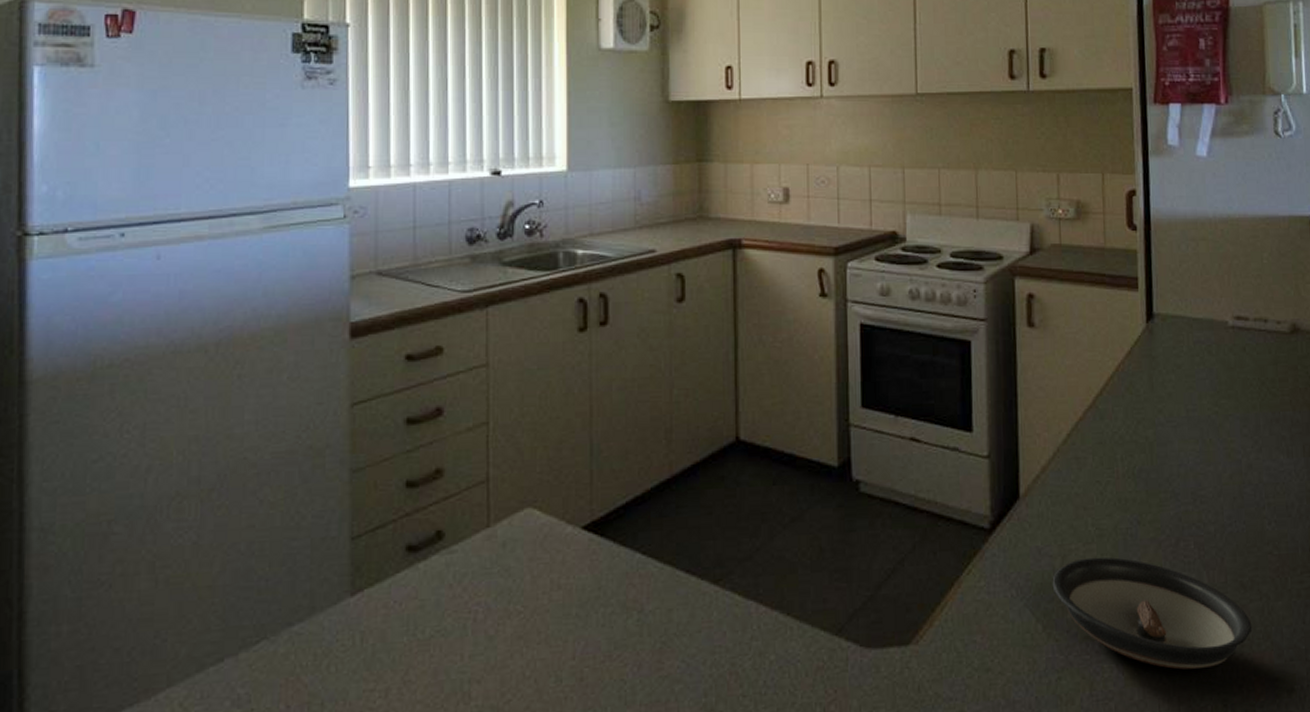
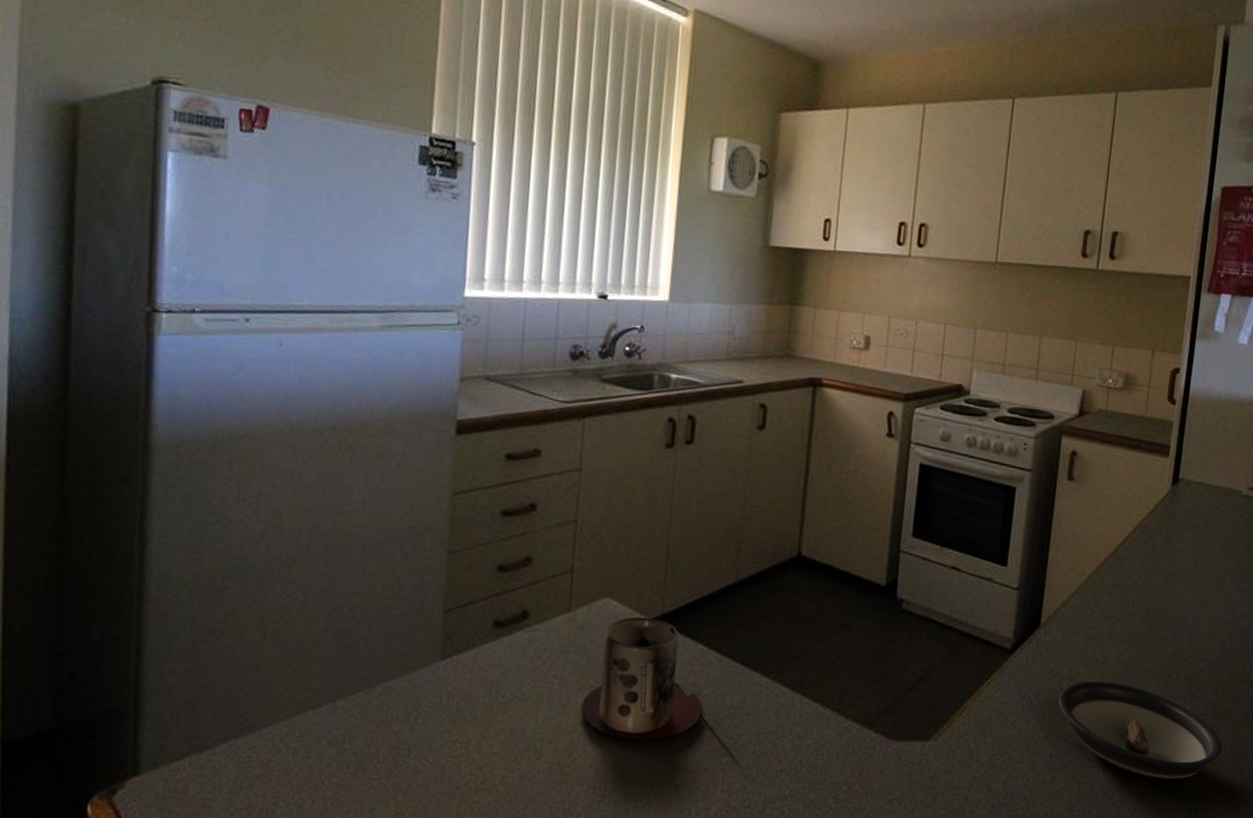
mug: none [510,526,647,673] -> present [581,616,703,741]

